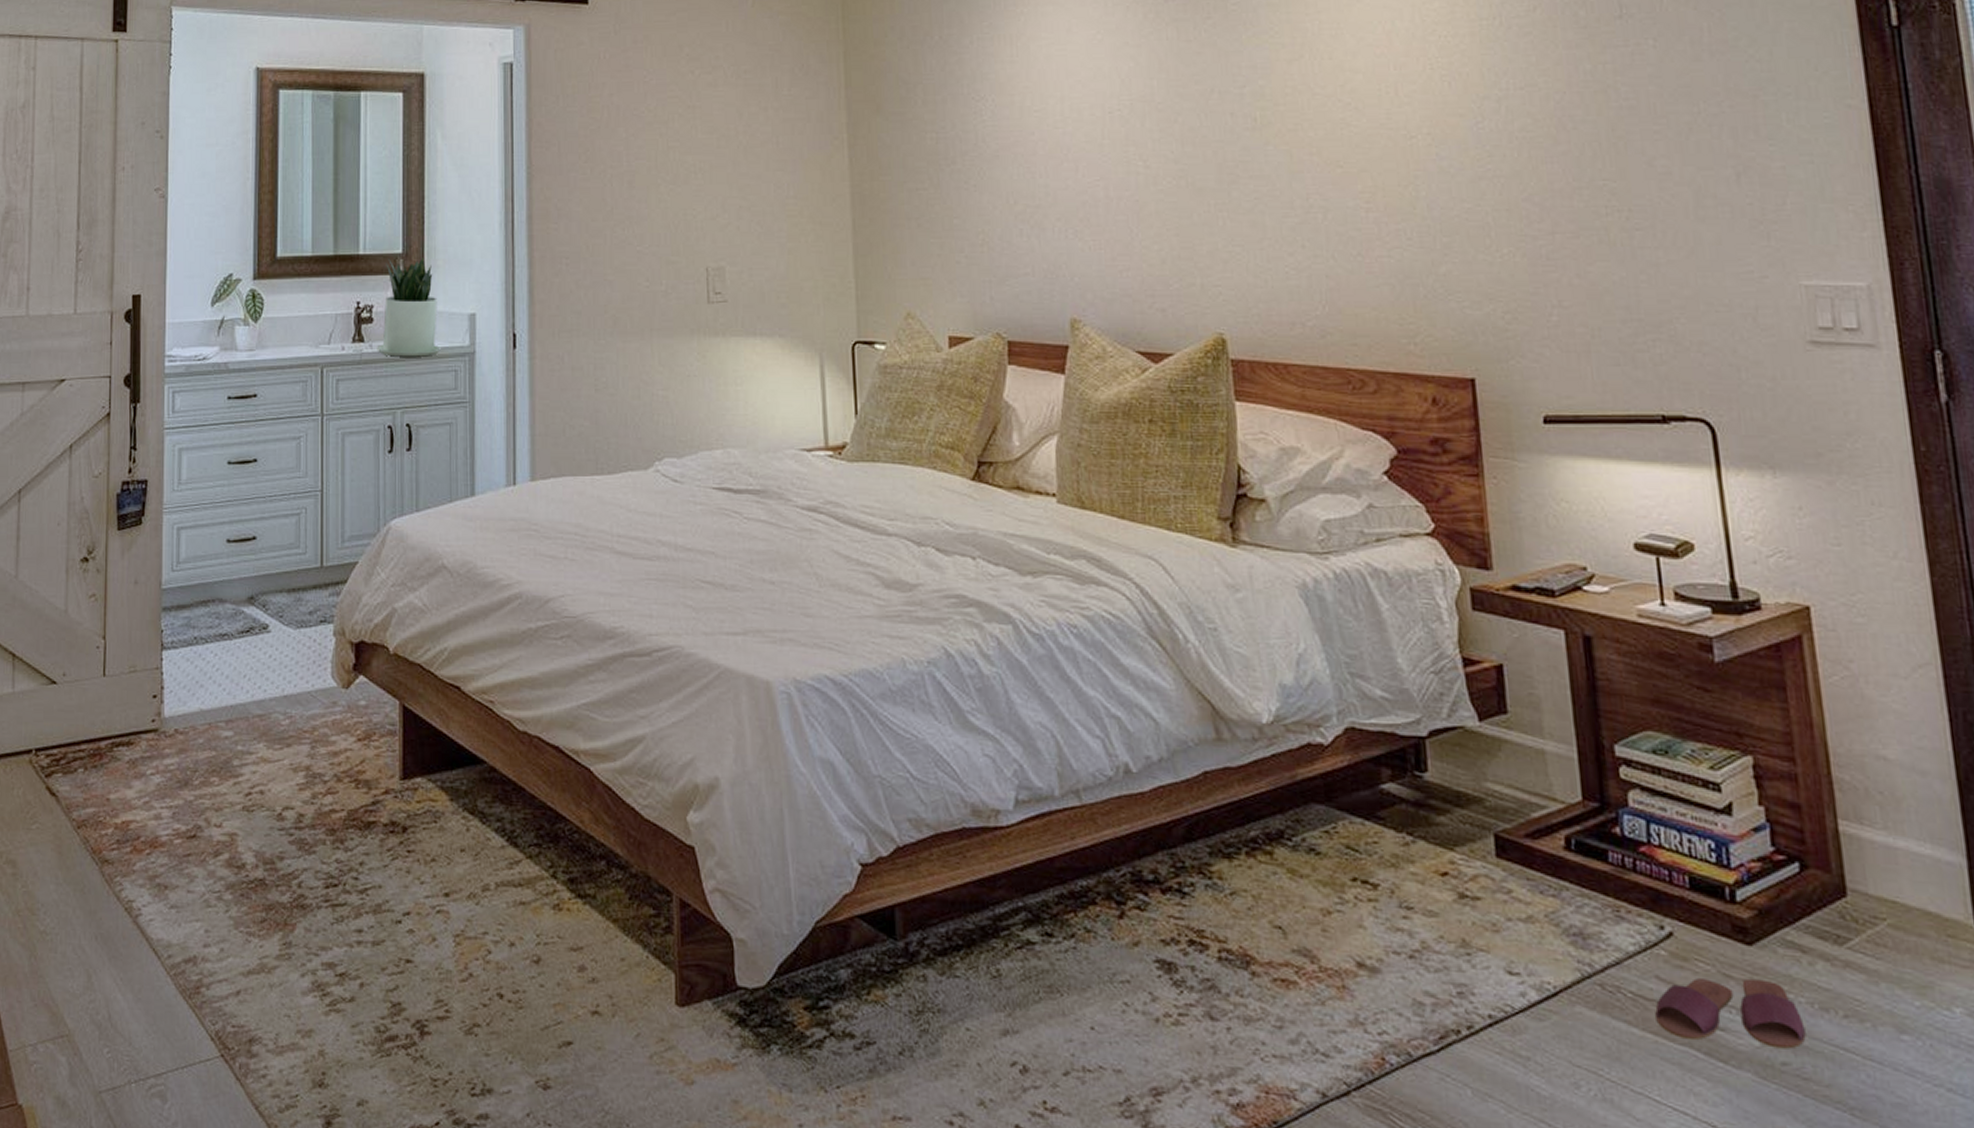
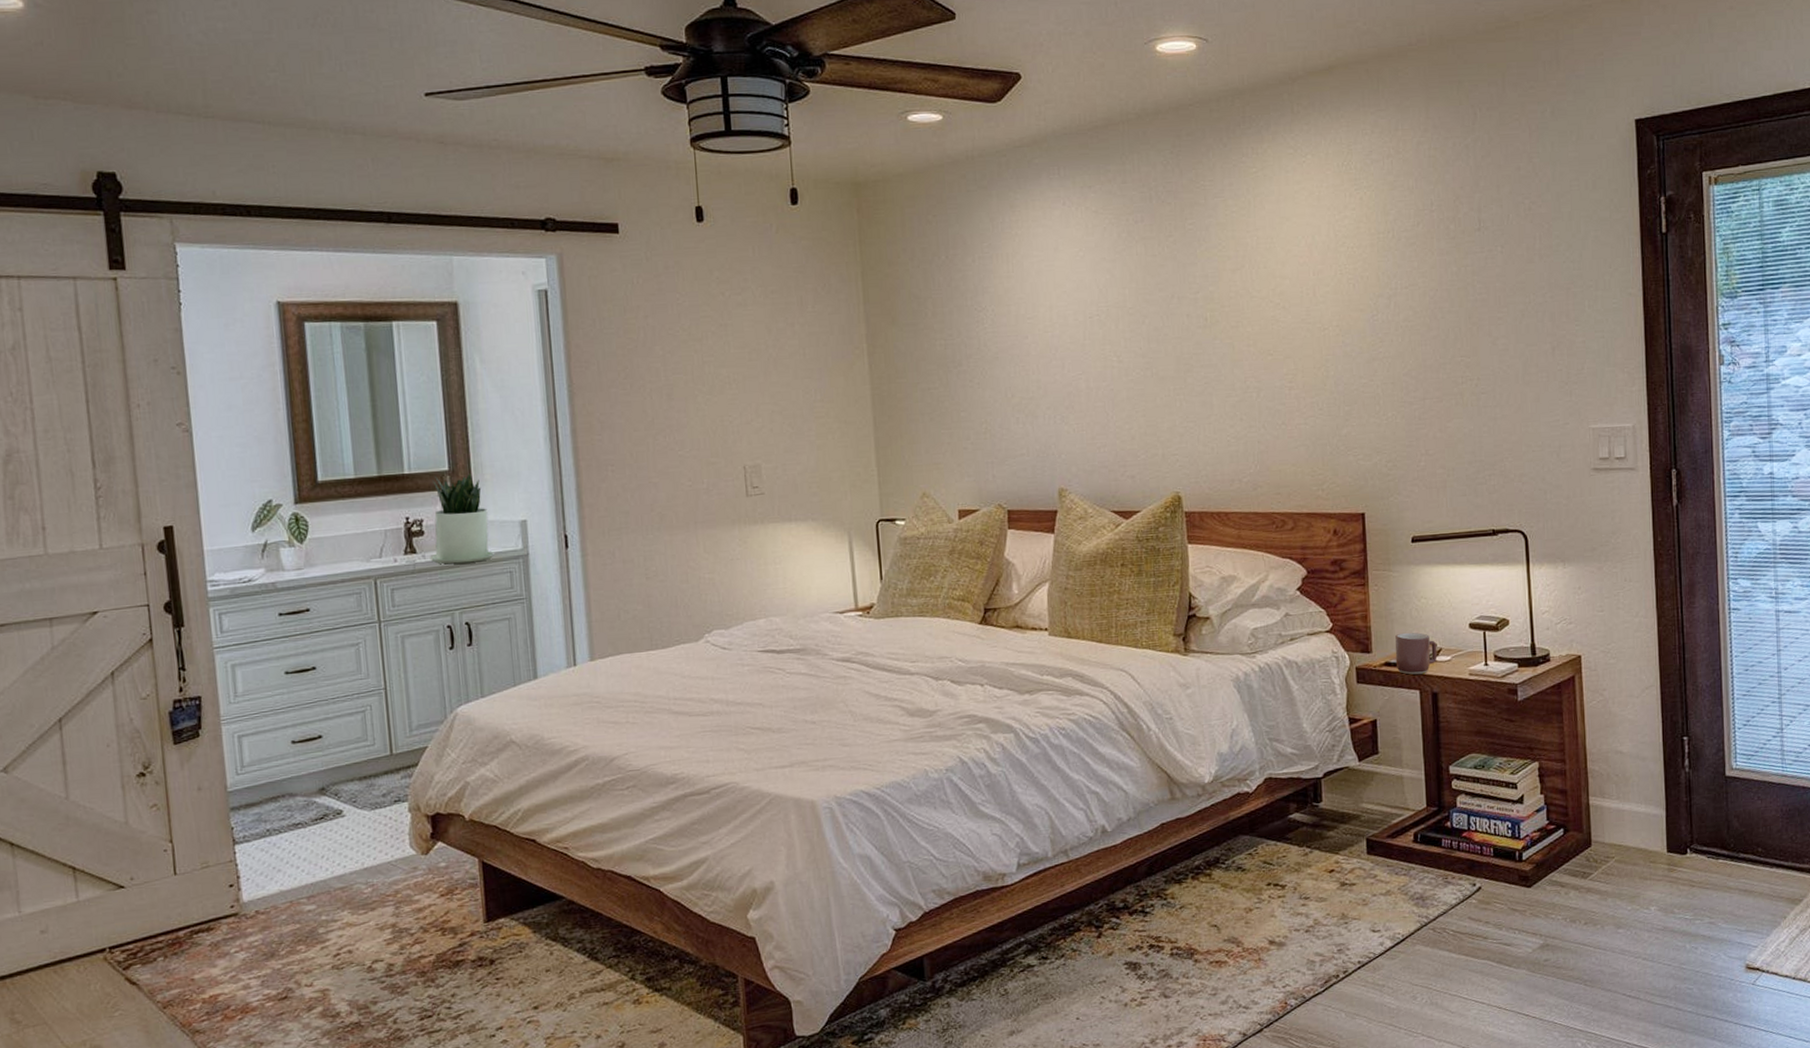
mug: none [1525,546,1589,607] -> present [1395,632,1438,675]
slippers: present [1655,978,1806,1049] -> none [1467,908,1561,956]

